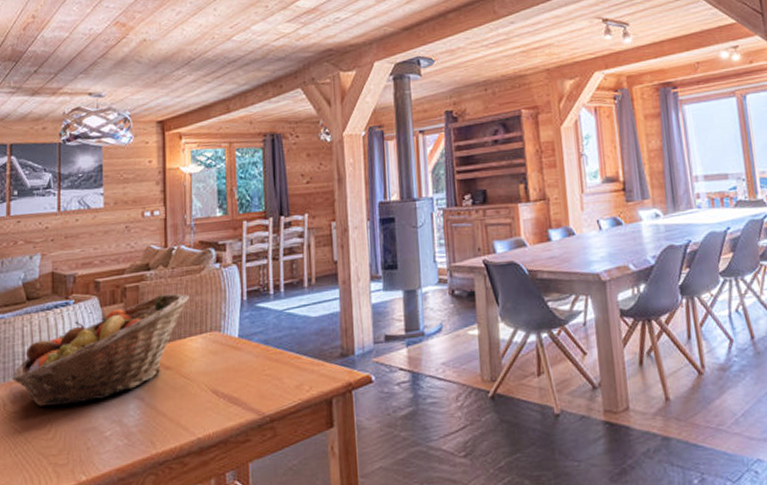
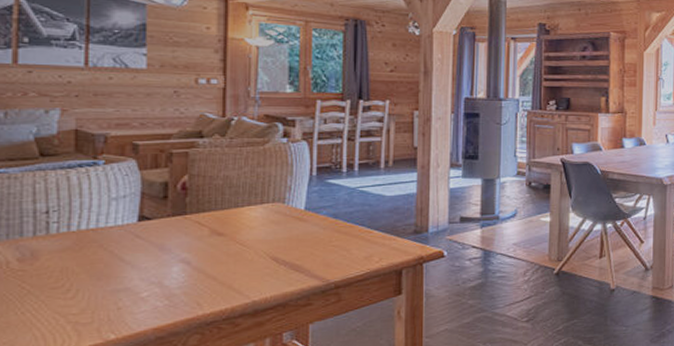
fruit basket: present [12,293,190,407] -> none [19,162,250,266]

